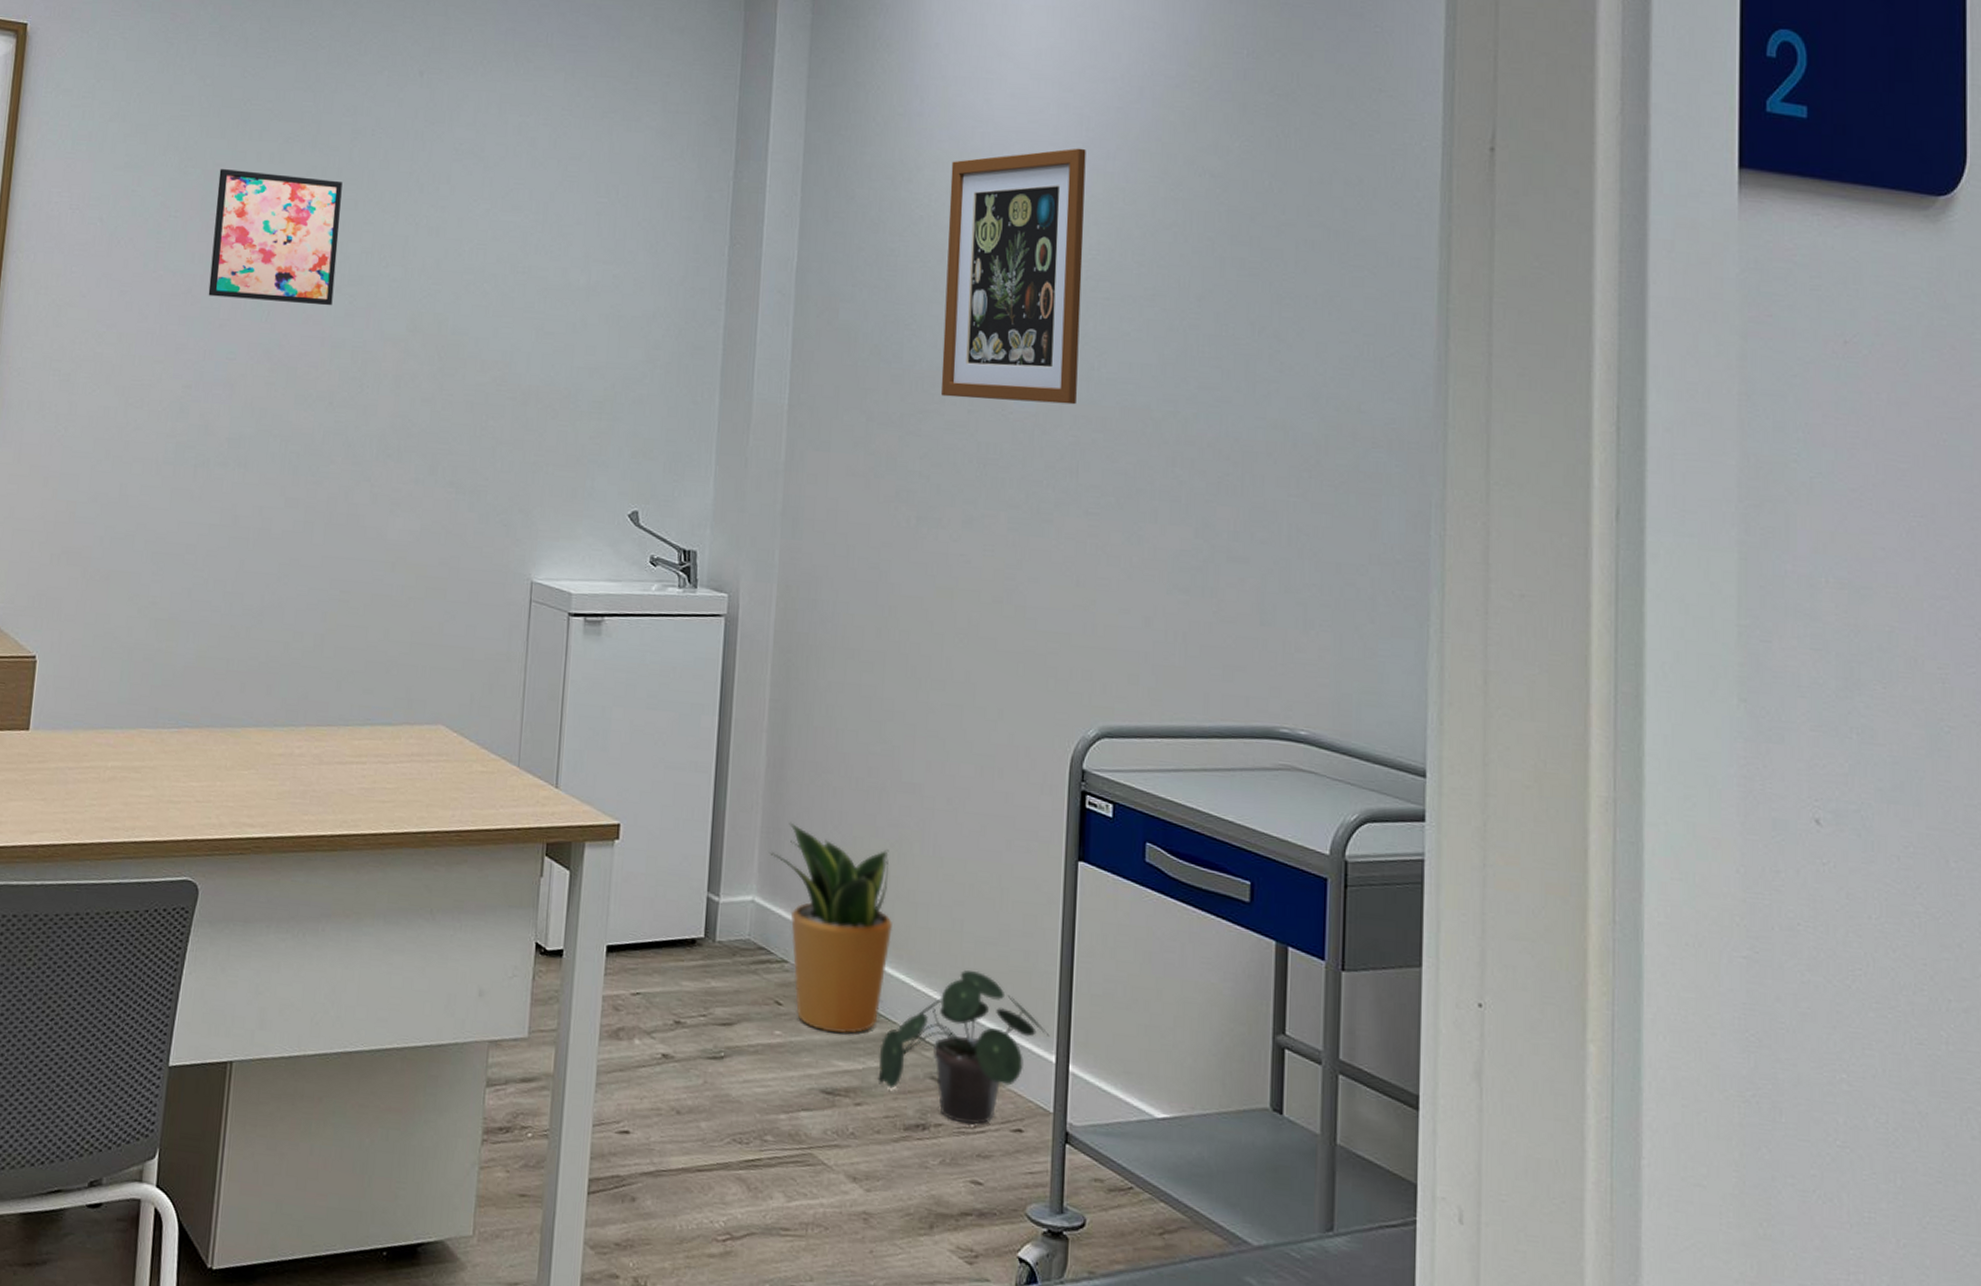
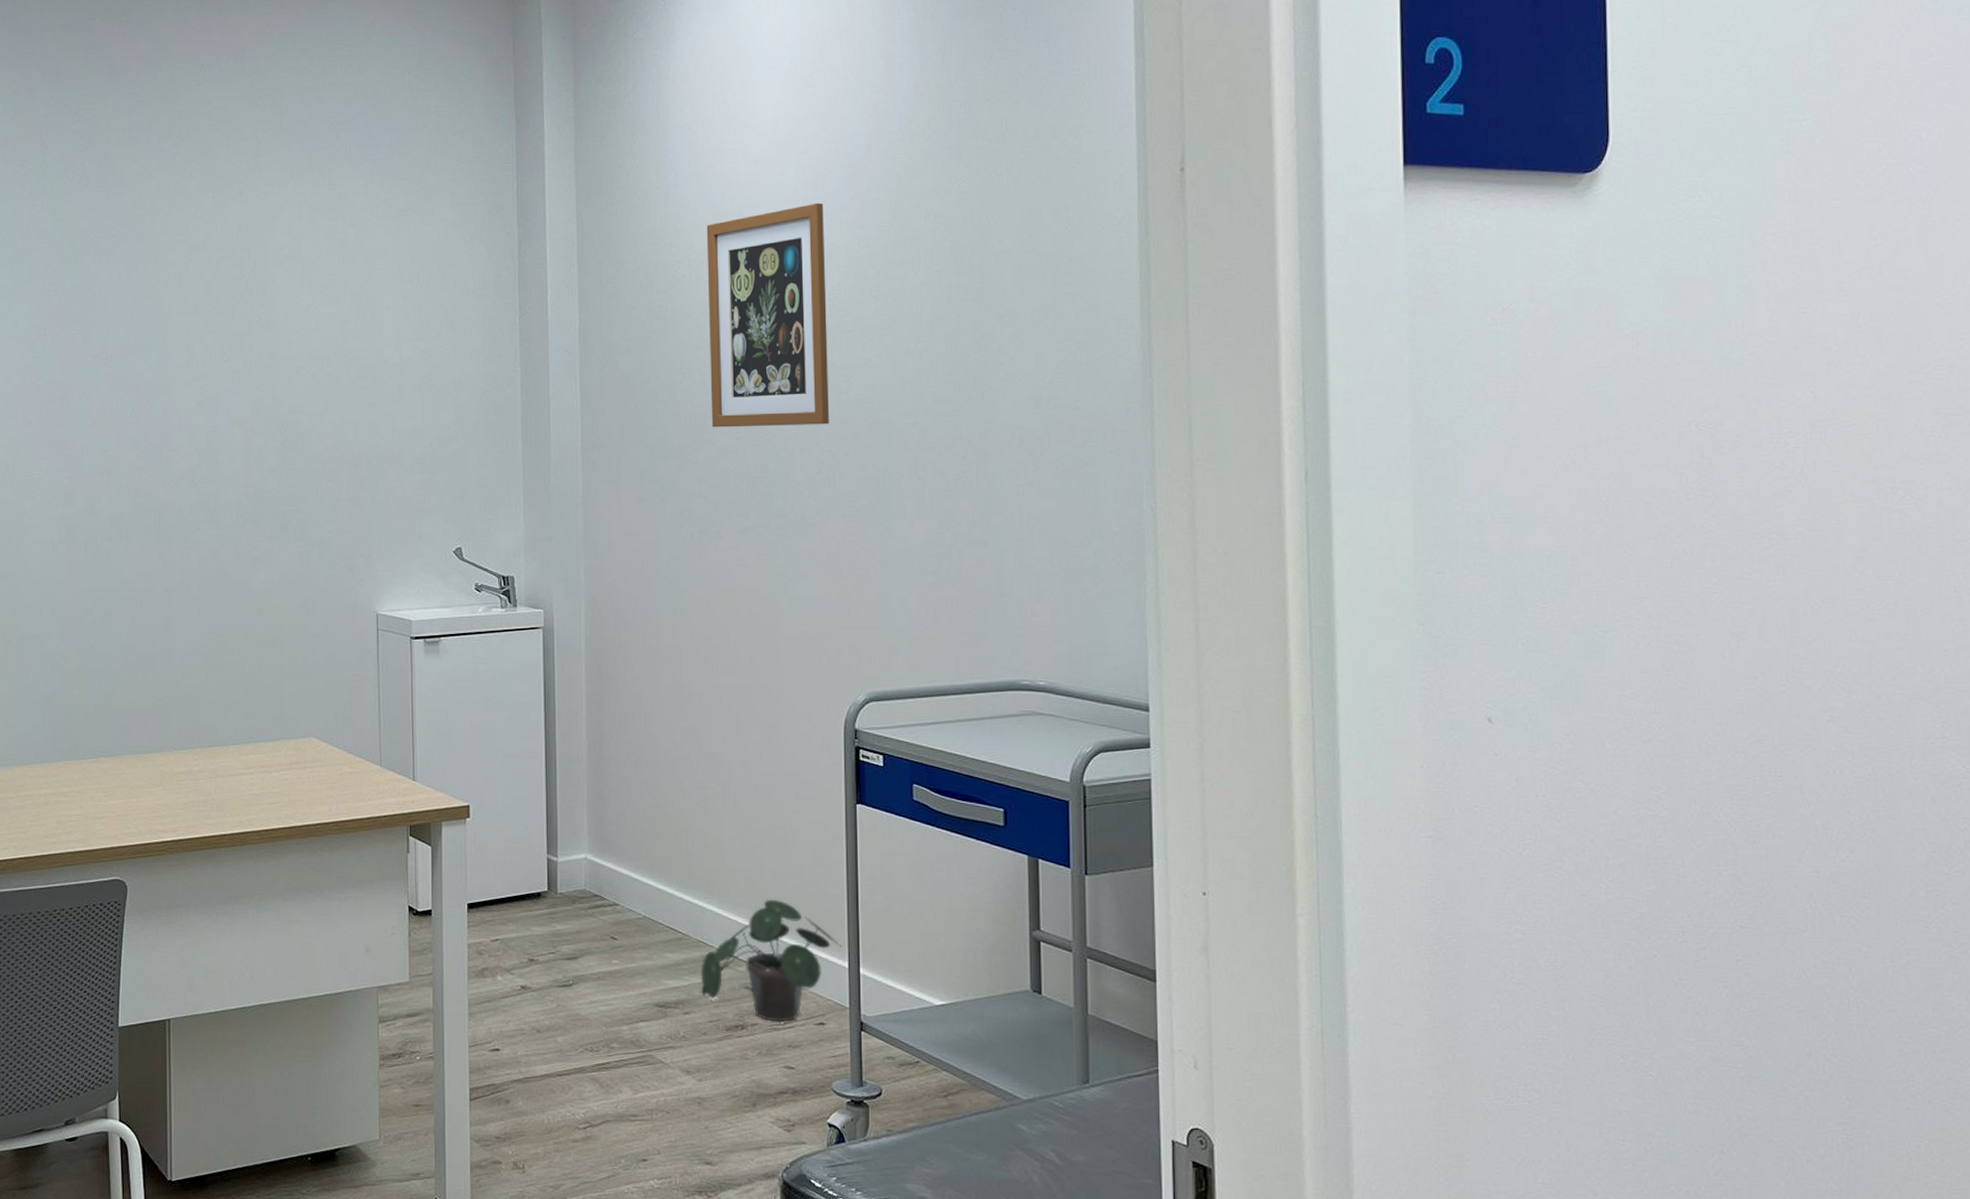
wall art: present [208,169,343,306] -> none [77,290,185,399]
potted plant: present [768,822,892,1034] -> none [595,792,704,958]

